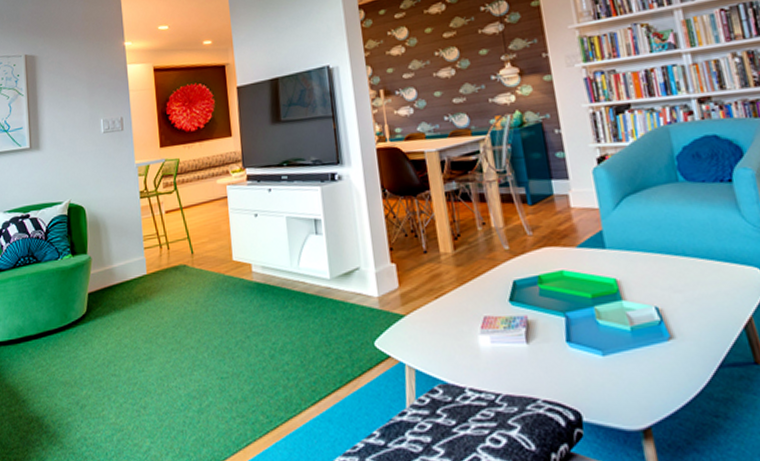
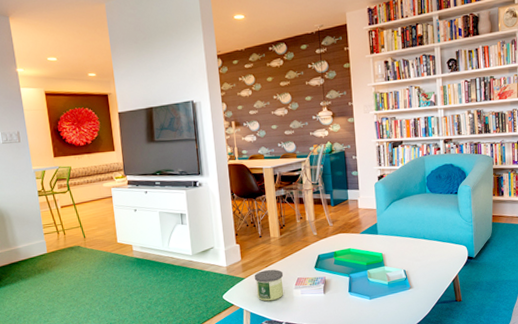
candle: none [418,303,464,353] -> present [254,269,284,301]

